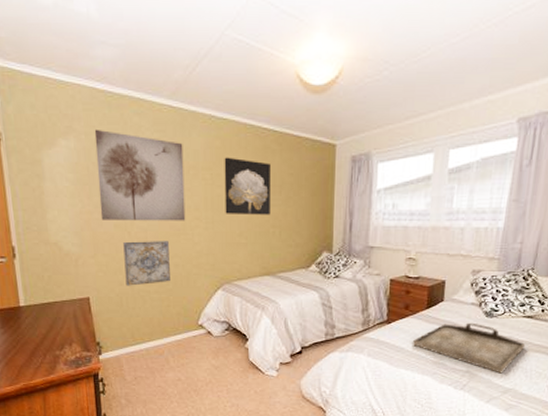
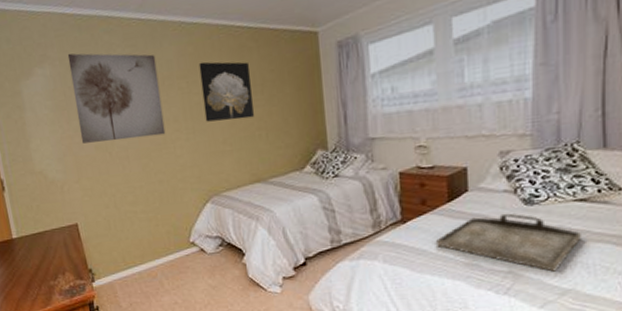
wall art: present [123,241,170,286] -> none [105,157,156,208]

